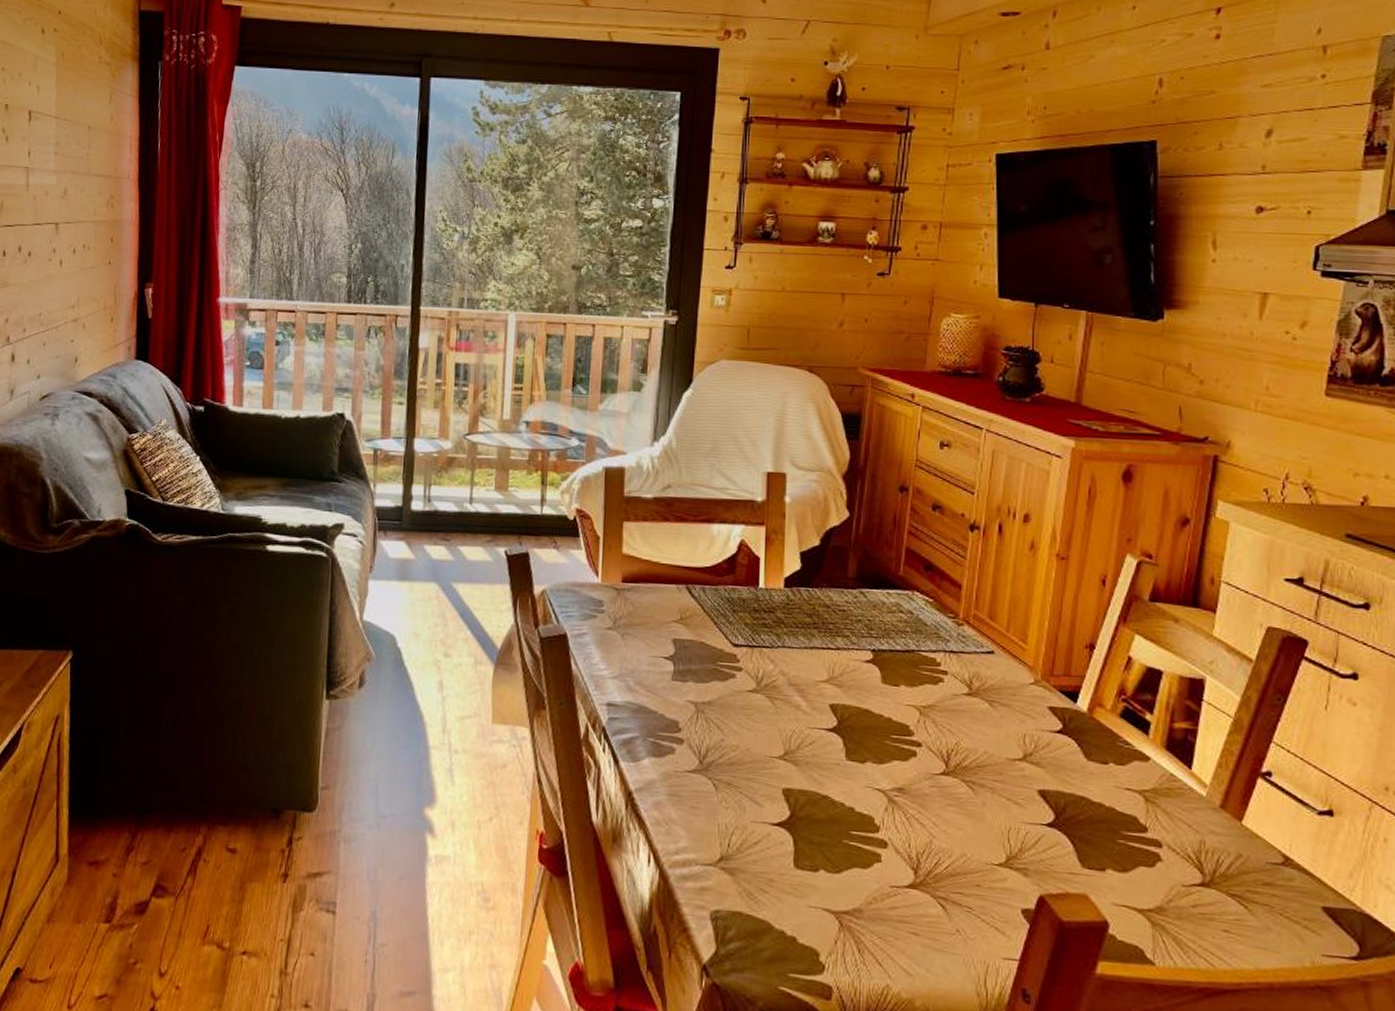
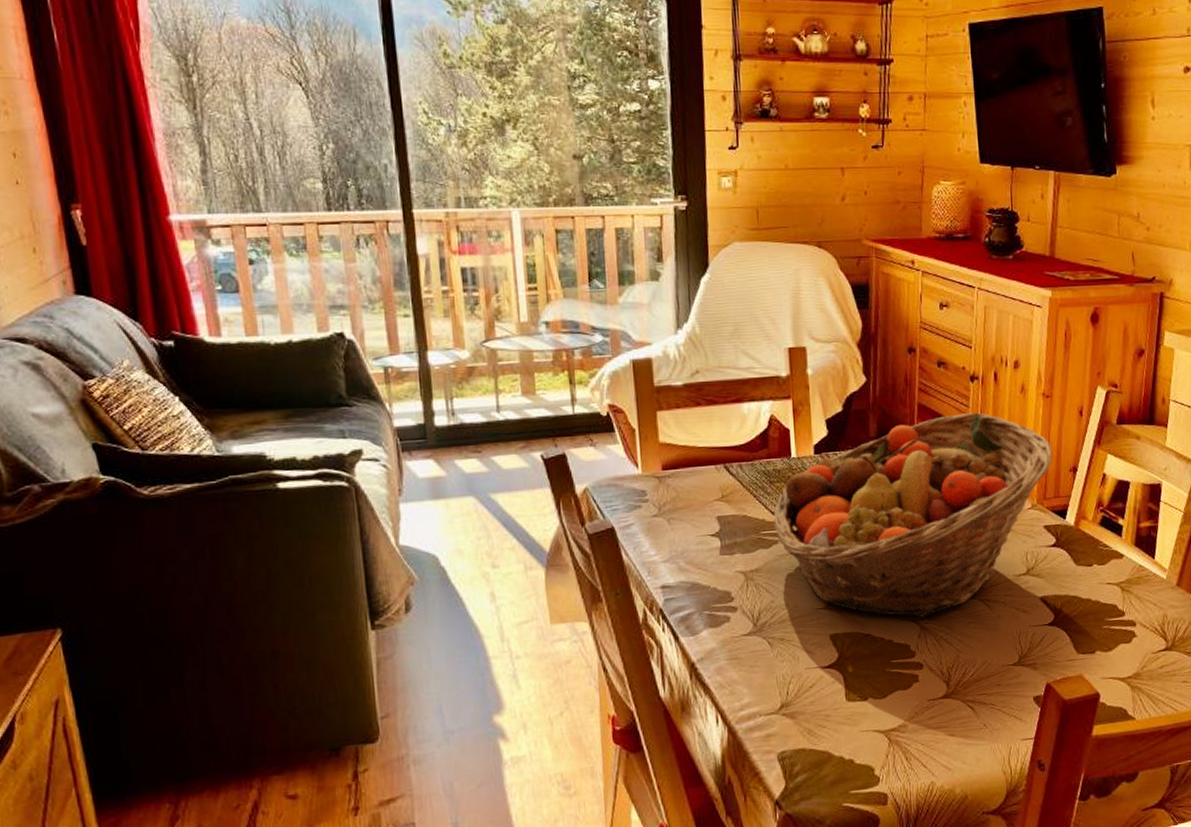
fruit basket: none [732,565,1064,789] -> present [773,412,1052,618]

